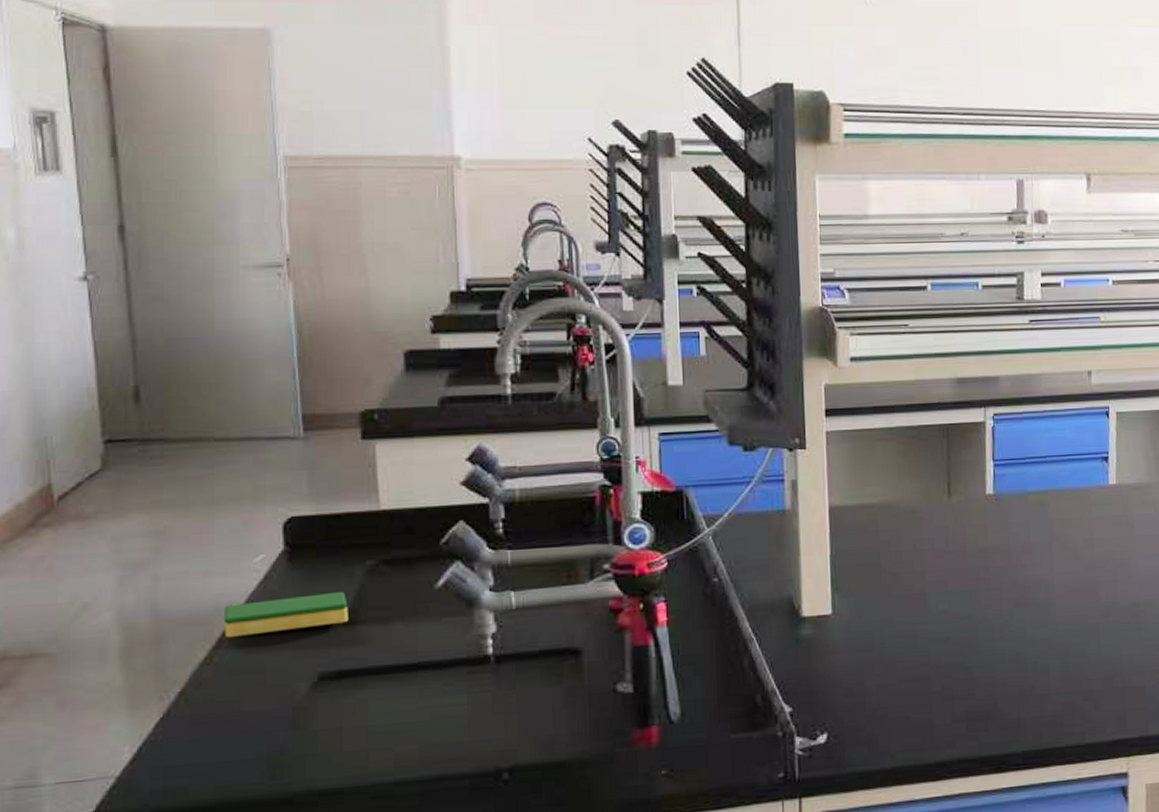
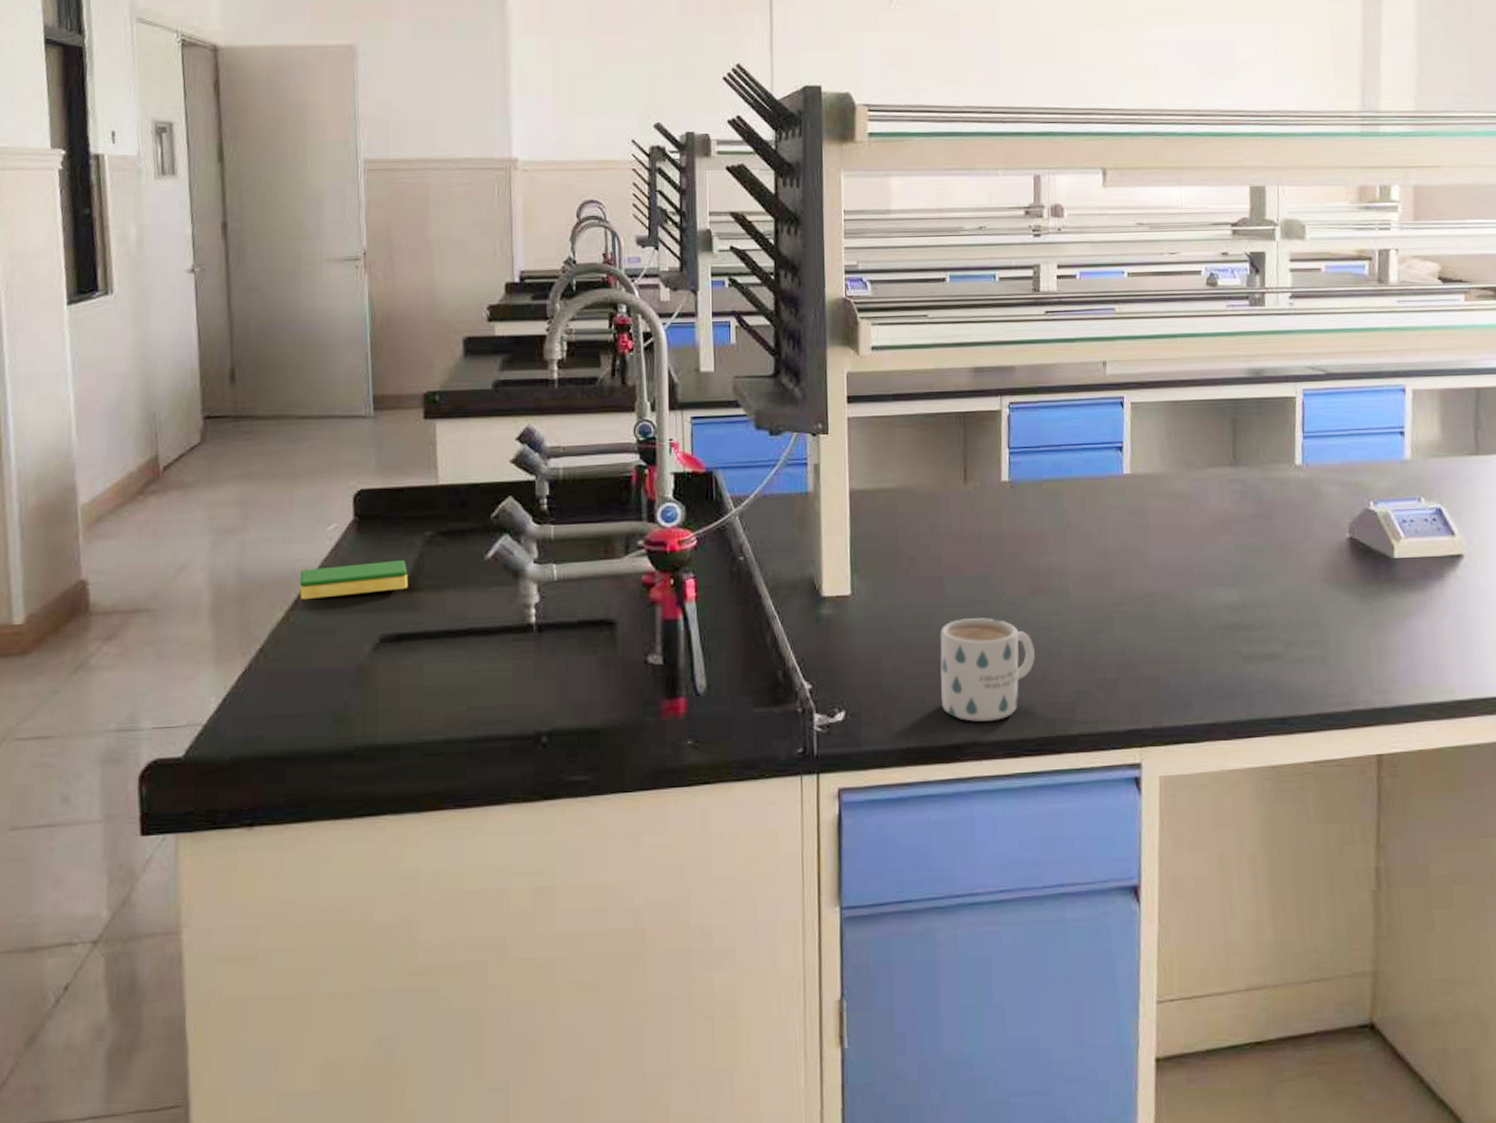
mug: none [925,633,1022,738] -> present [940,618,1035,722]

